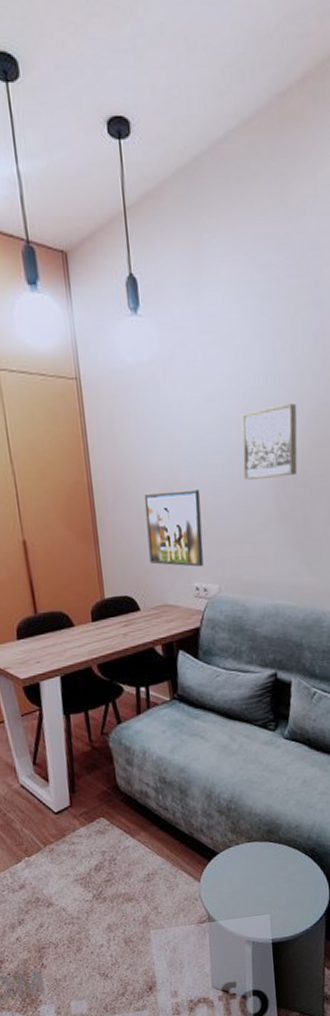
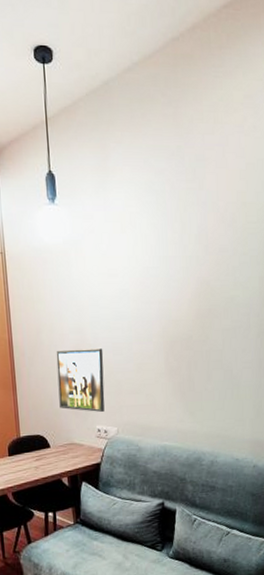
wall art: present [241,403,298,480] -> none [139,281,184,342]

